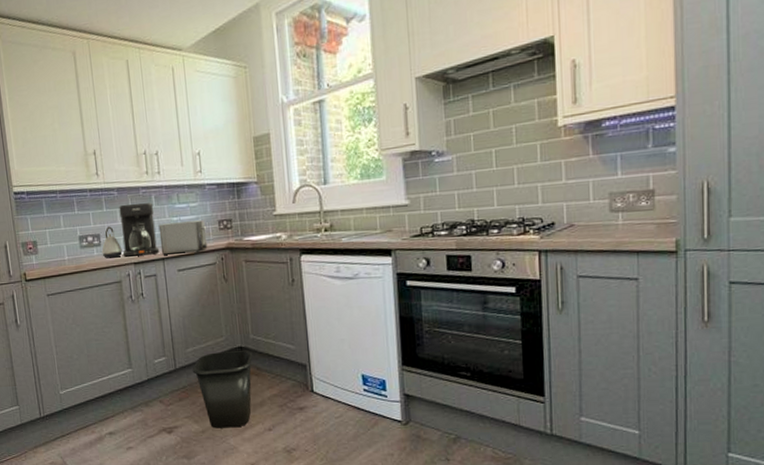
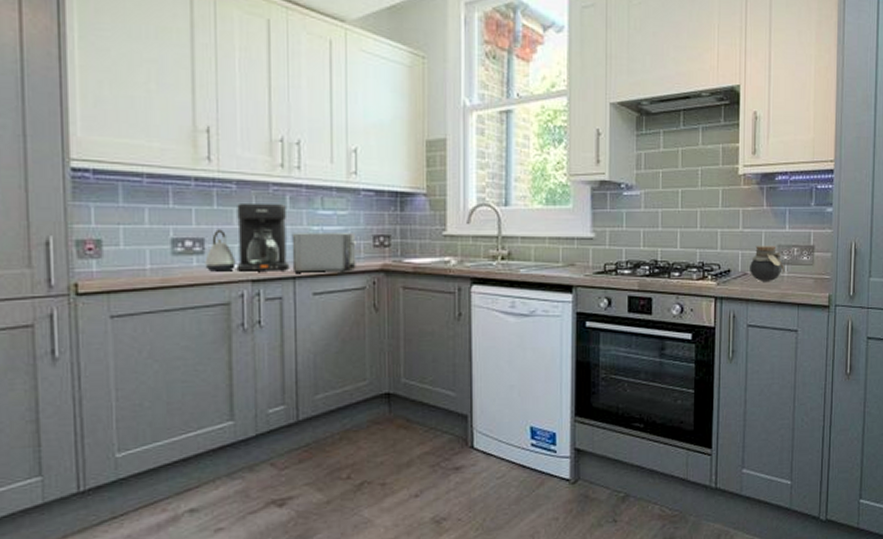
waste bin: present [192,350,253,429] -> none [320,397,403,498]
jar: none [577,194,620,233] -> present [750,246,785,283]

